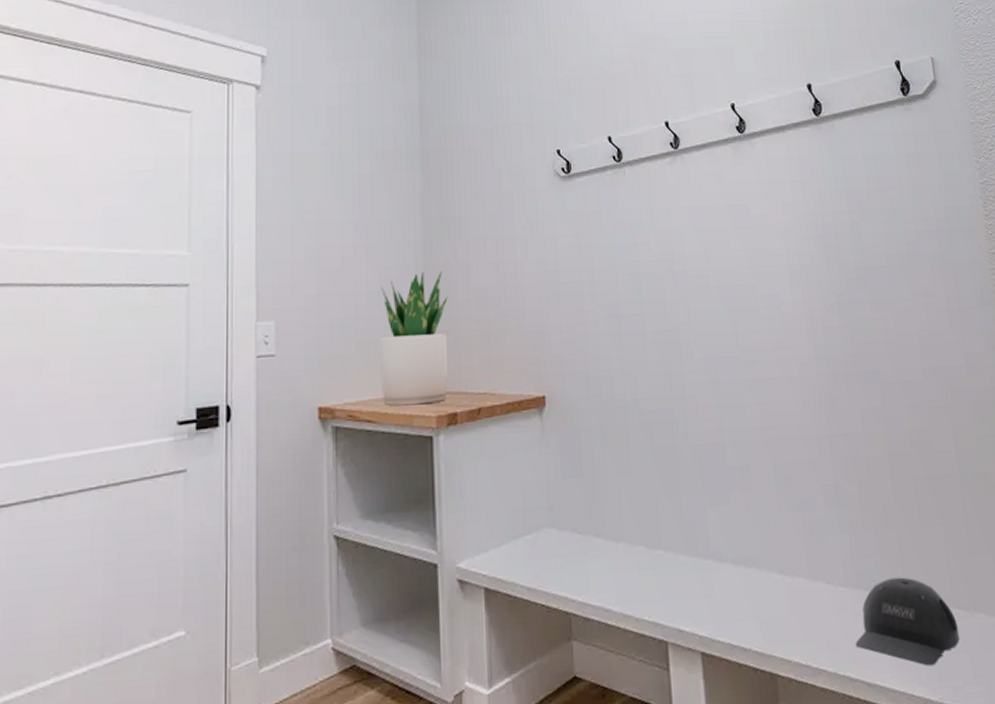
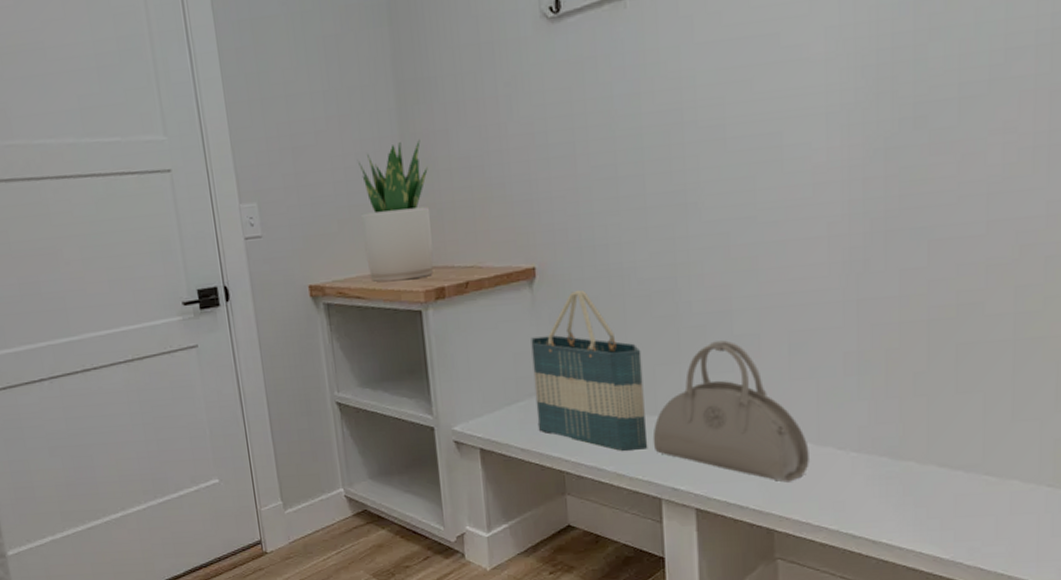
tote bag: none [539,419,653,589] -> present [531,289,648,451]
handbag: none [657,472,804,621] -> present [652,340,809,483]
baseball cap: present [854,577,959,667] -> none [862,443,984,528]

